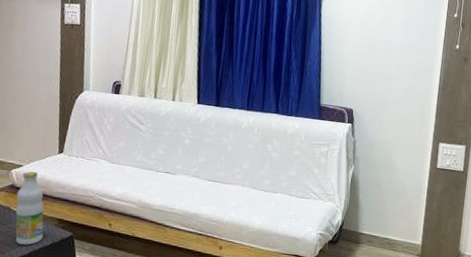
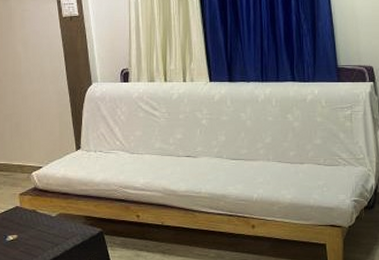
bottle: present [15,171,44,245] -> none [41,172,73,246]

